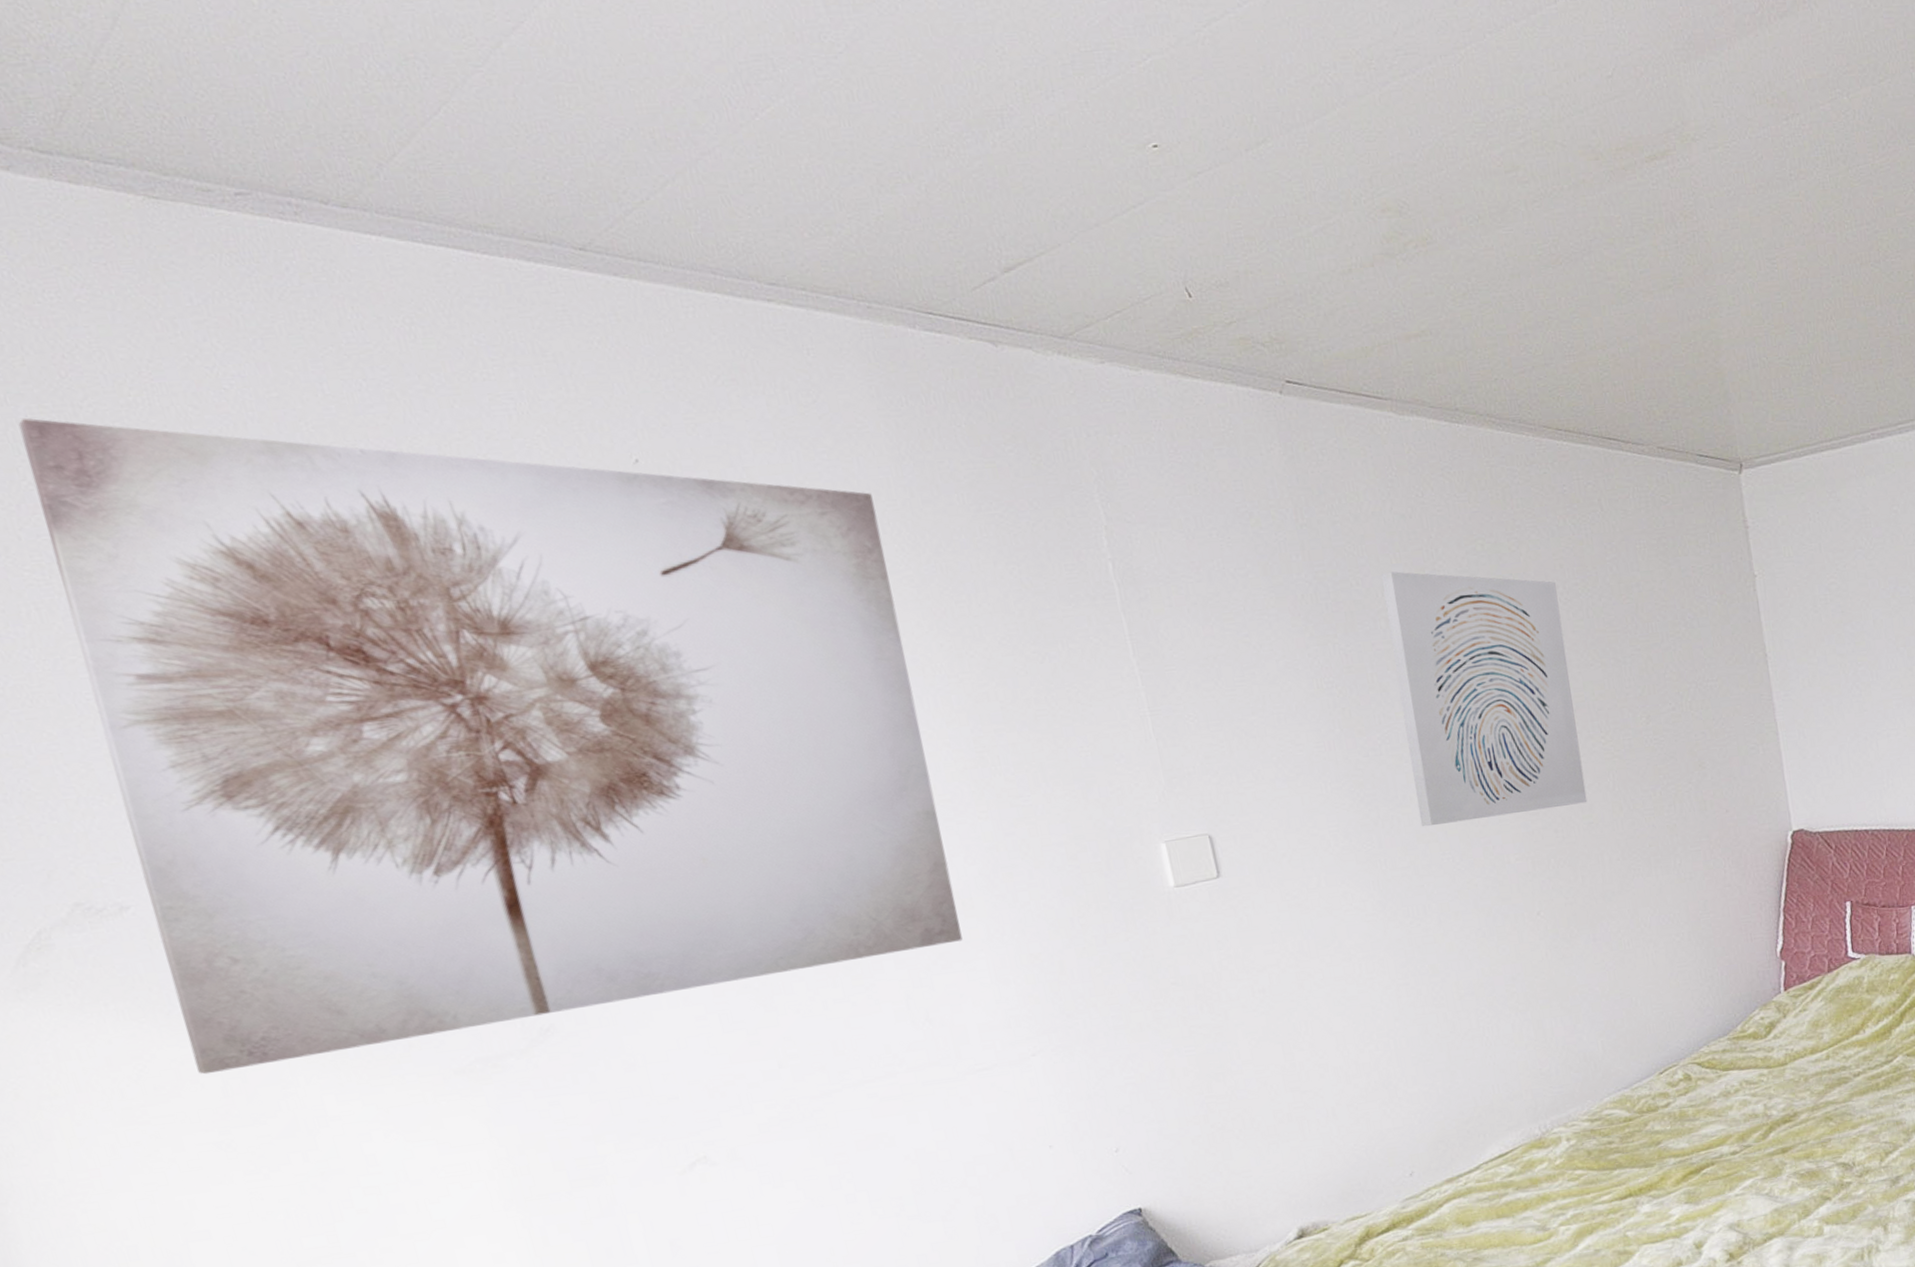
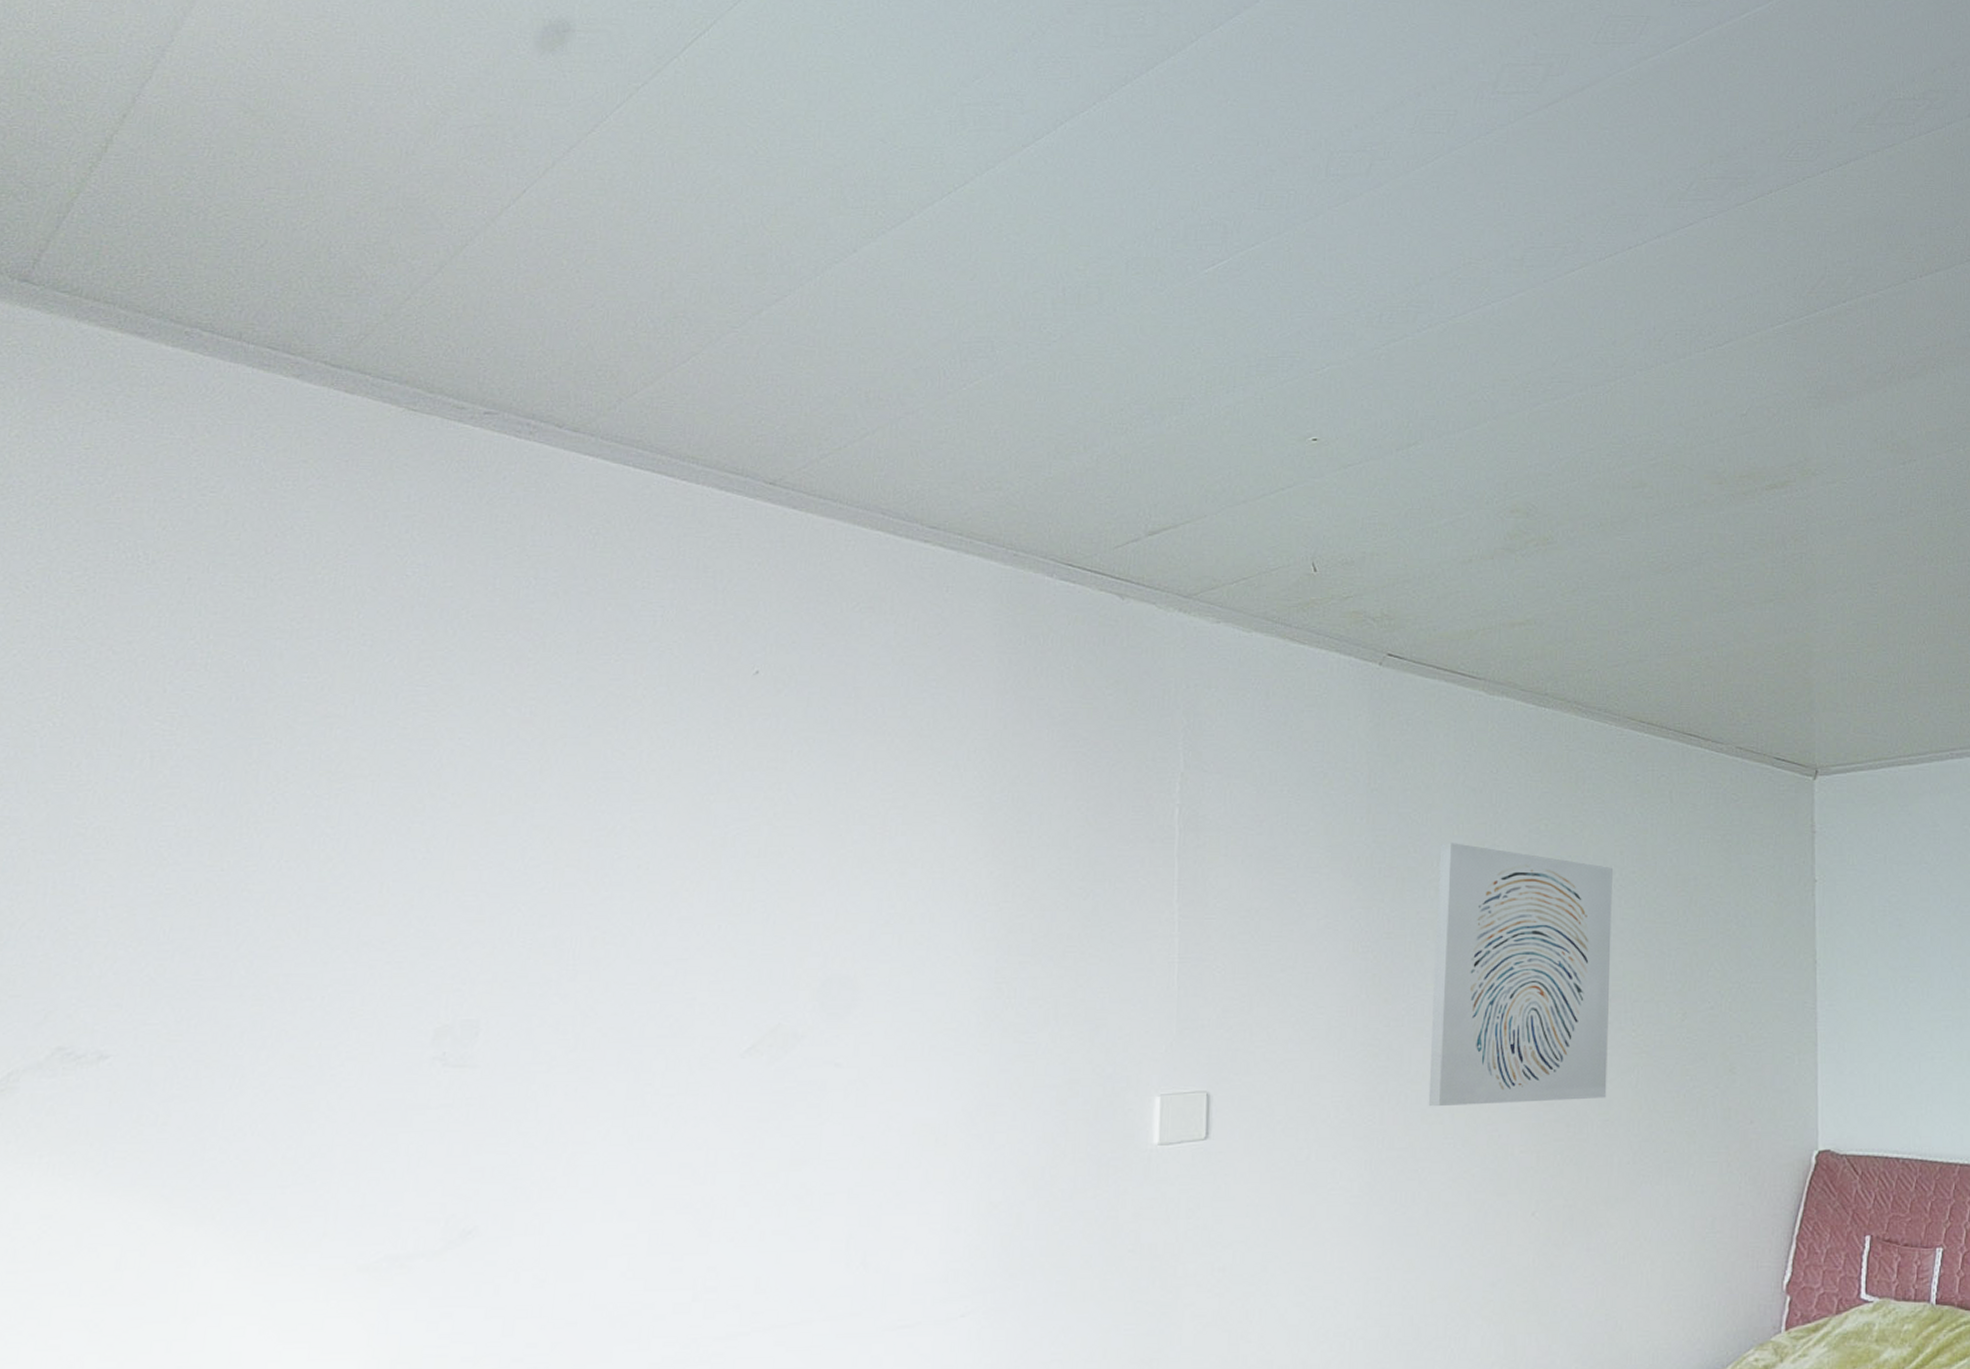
wall art: present [18,417,963,1075] -> none [100,585,967,1243]

